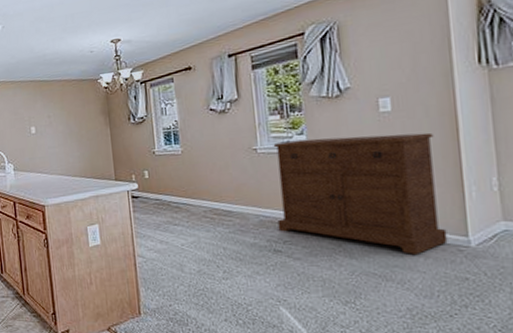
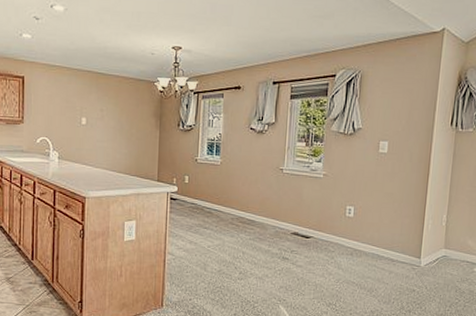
sideboard: present [273,132,448,254] -> none [289,166,412,269]

